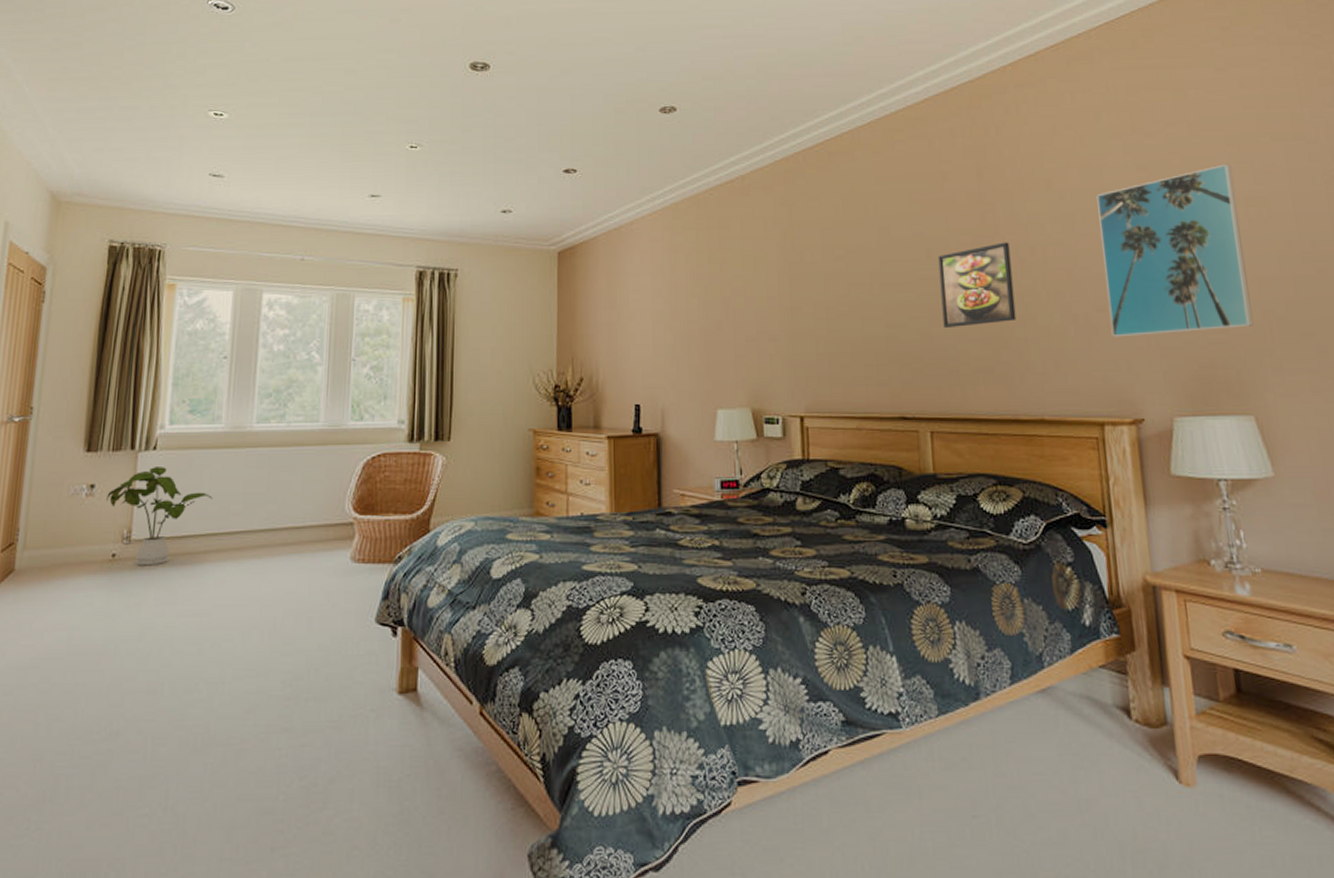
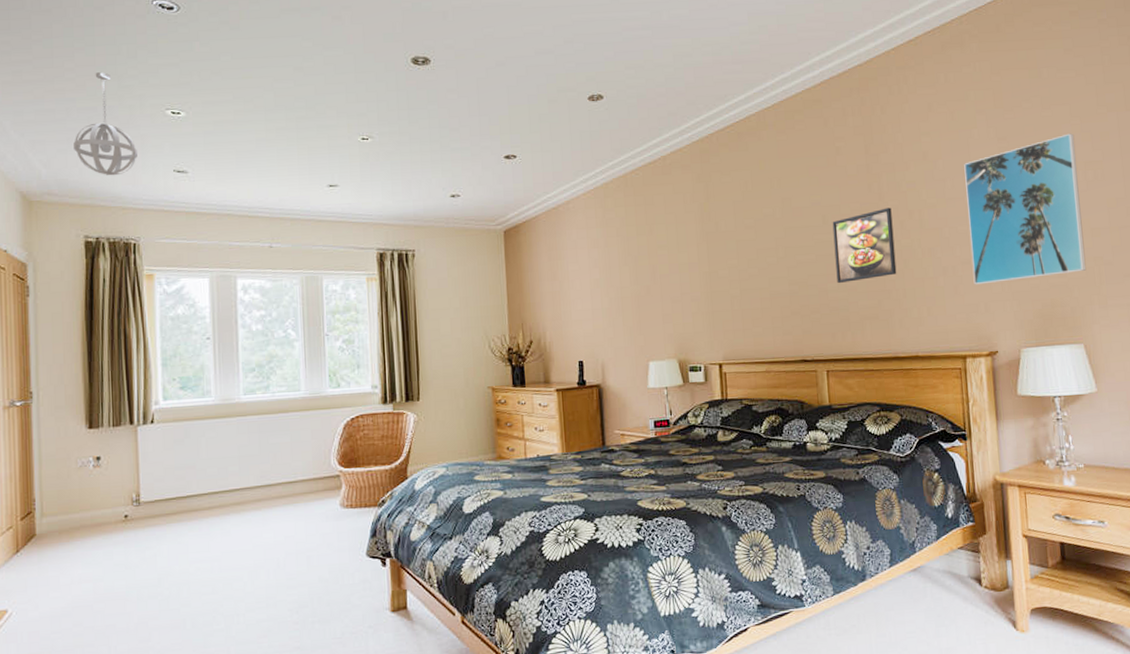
house plant: present [106,467,214,566] -> none [113,437,212,524]
pendant light: none [110,71,174,178] -> present [73,72,137,176]

